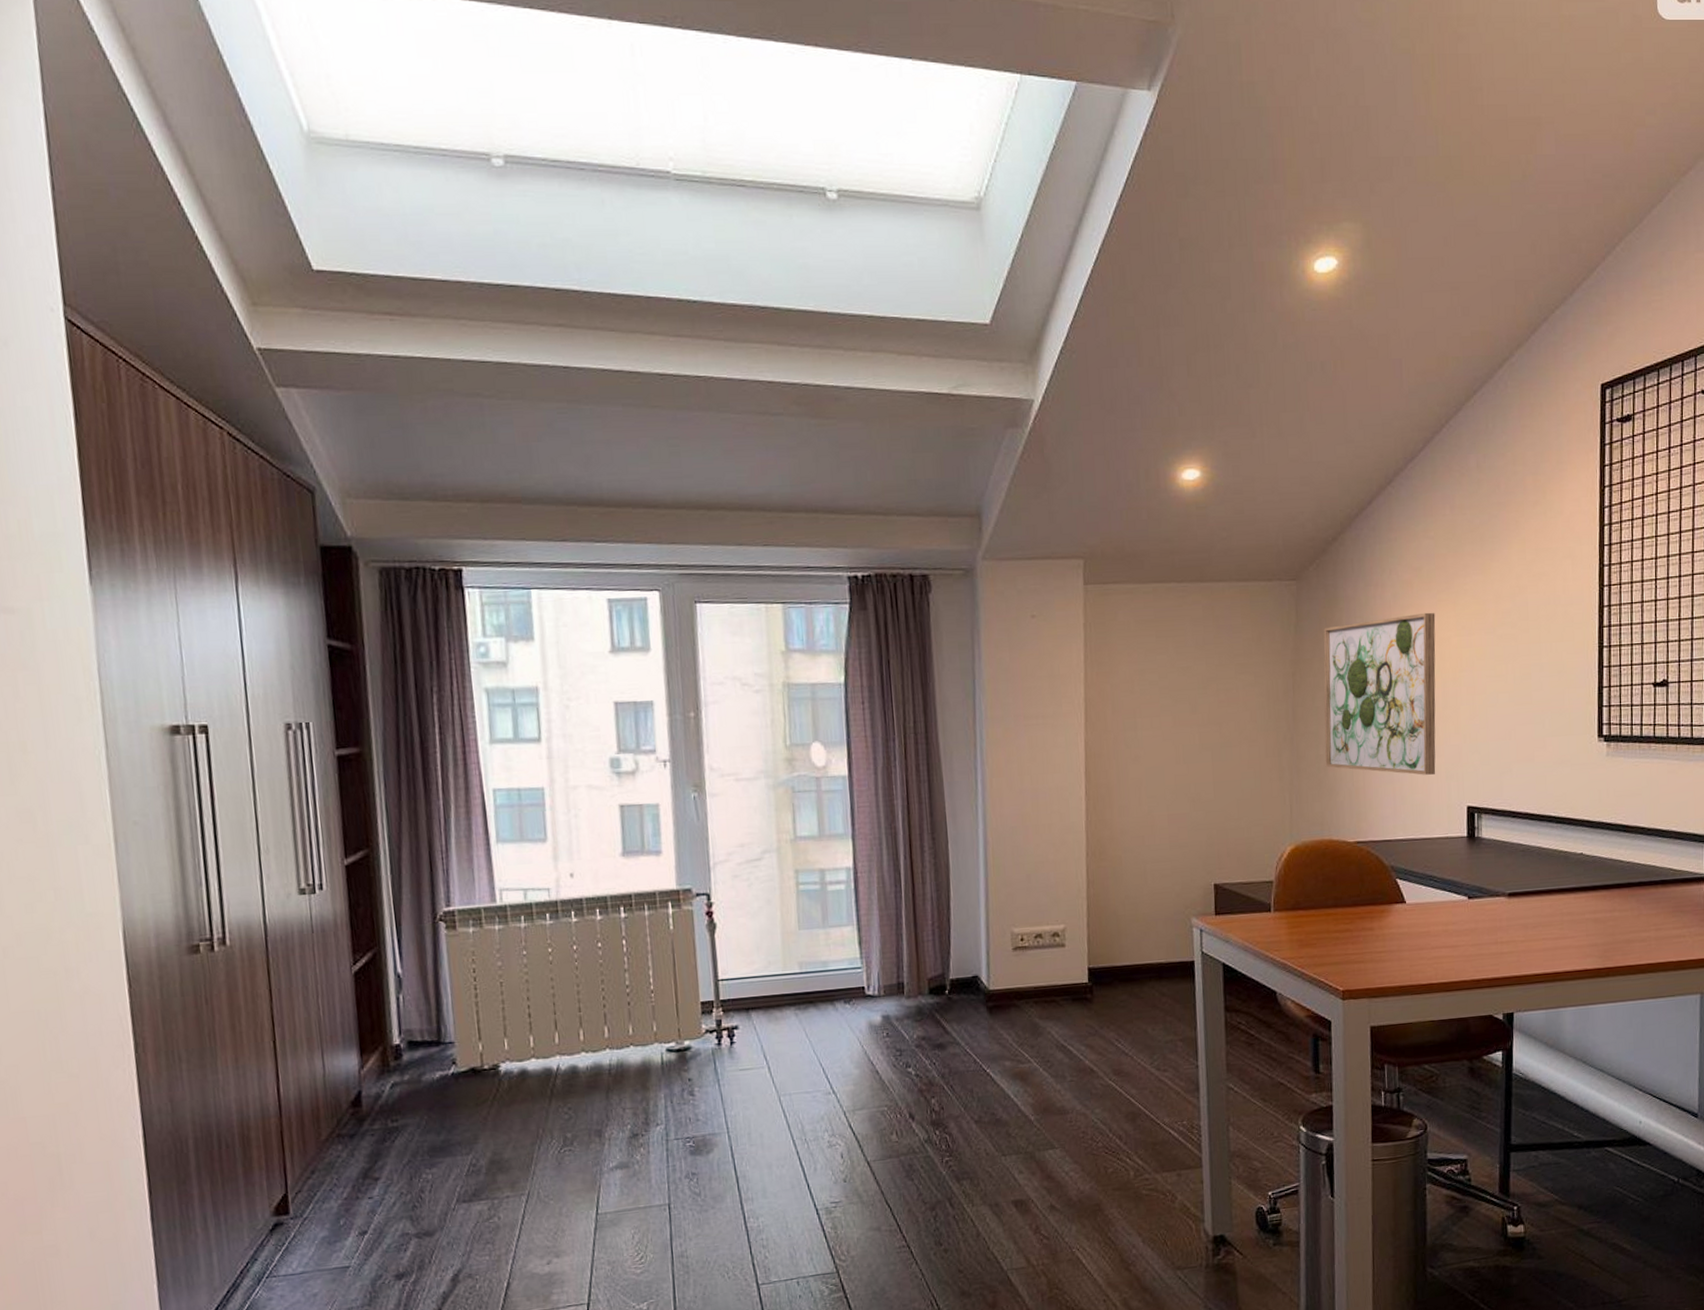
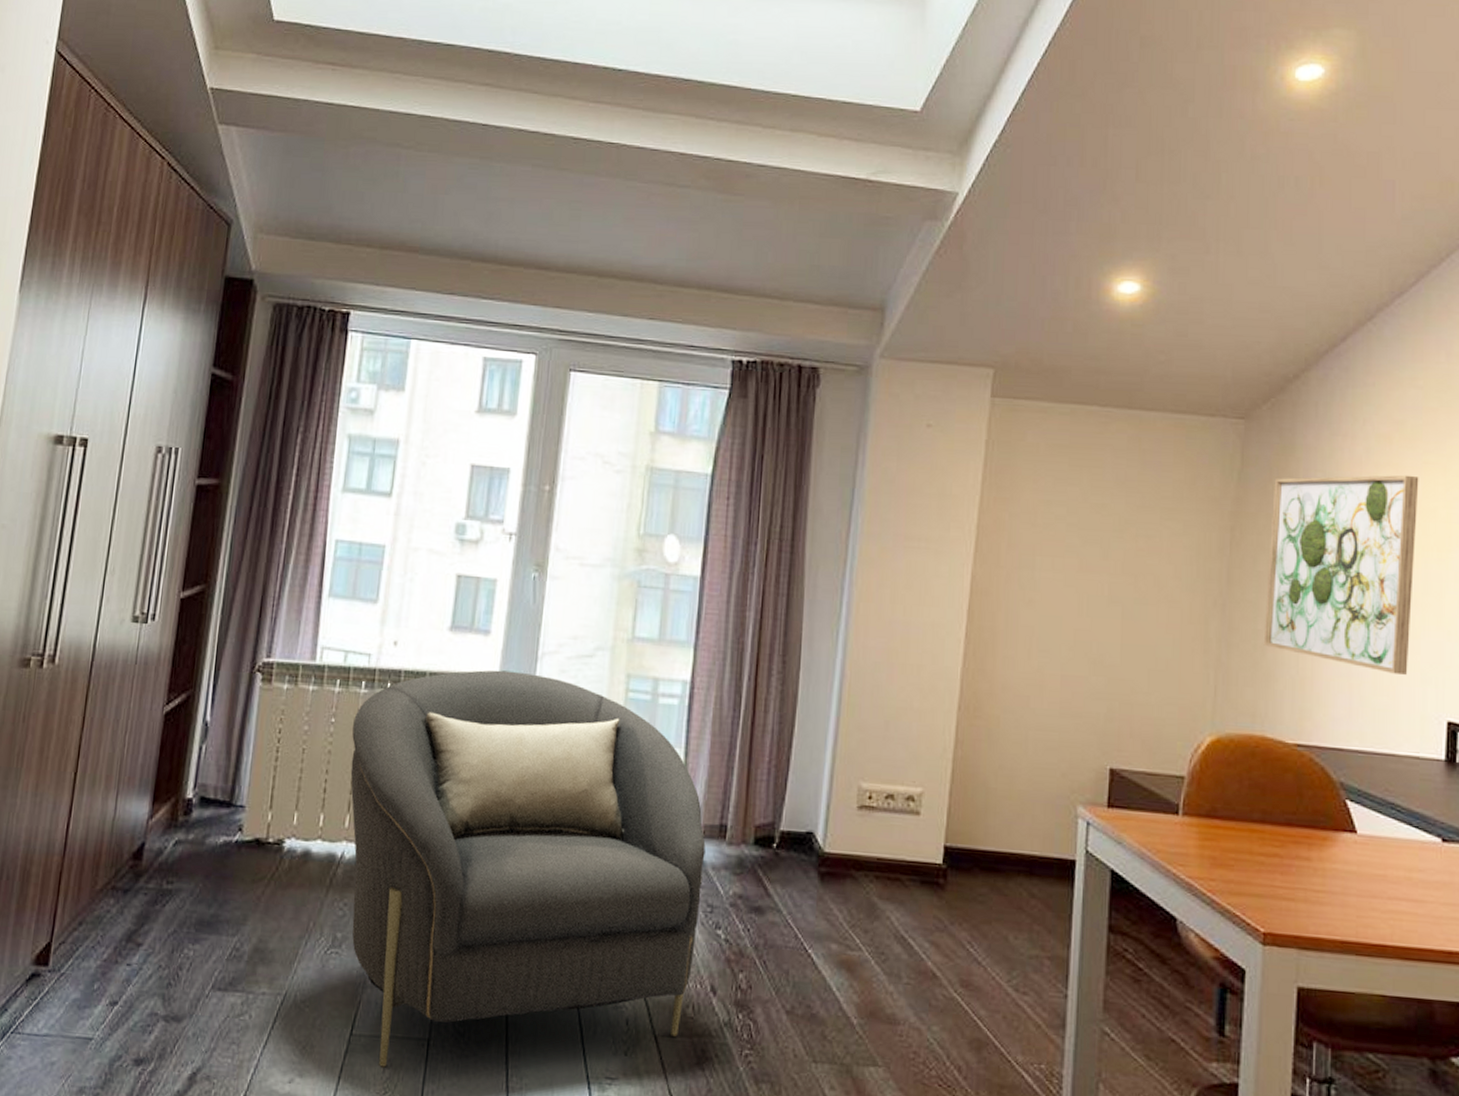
armchair: none [545,883,891,1235] -> present [350,670,706,1068]

